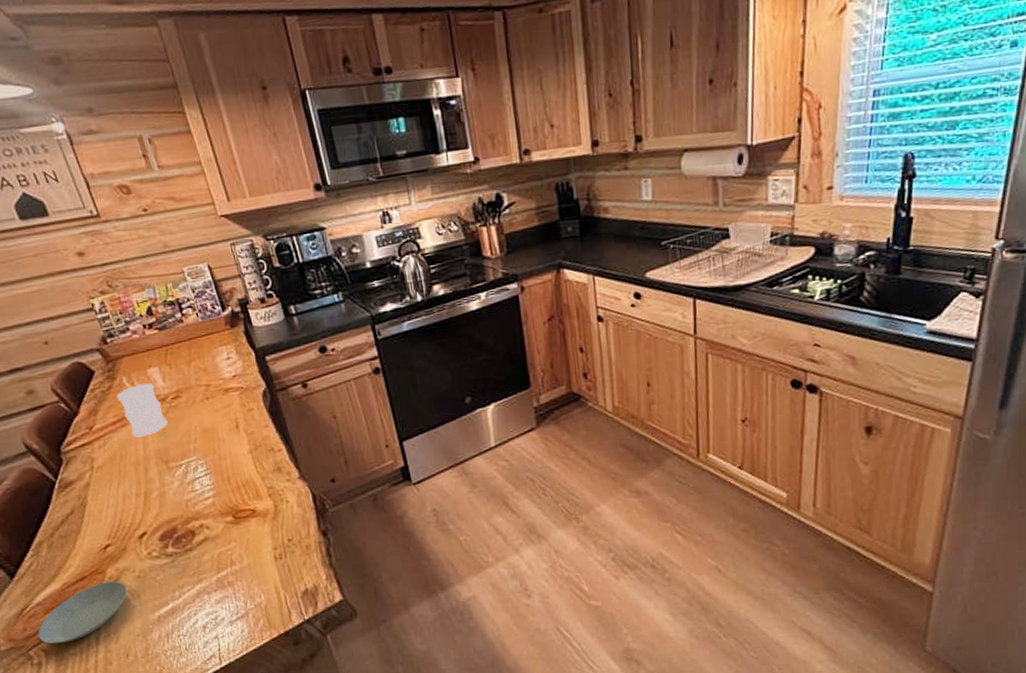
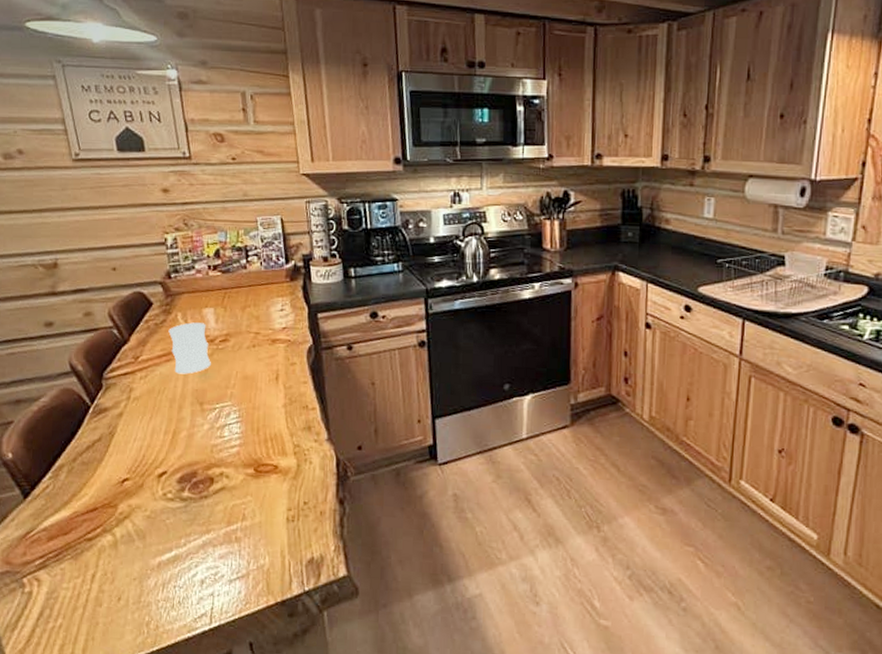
saucer: present [38,581,128,644] -> none [36,517,135,575]

